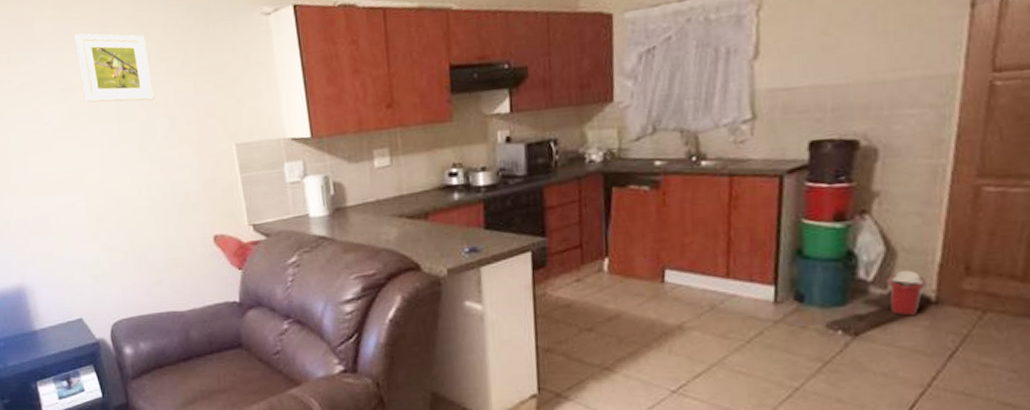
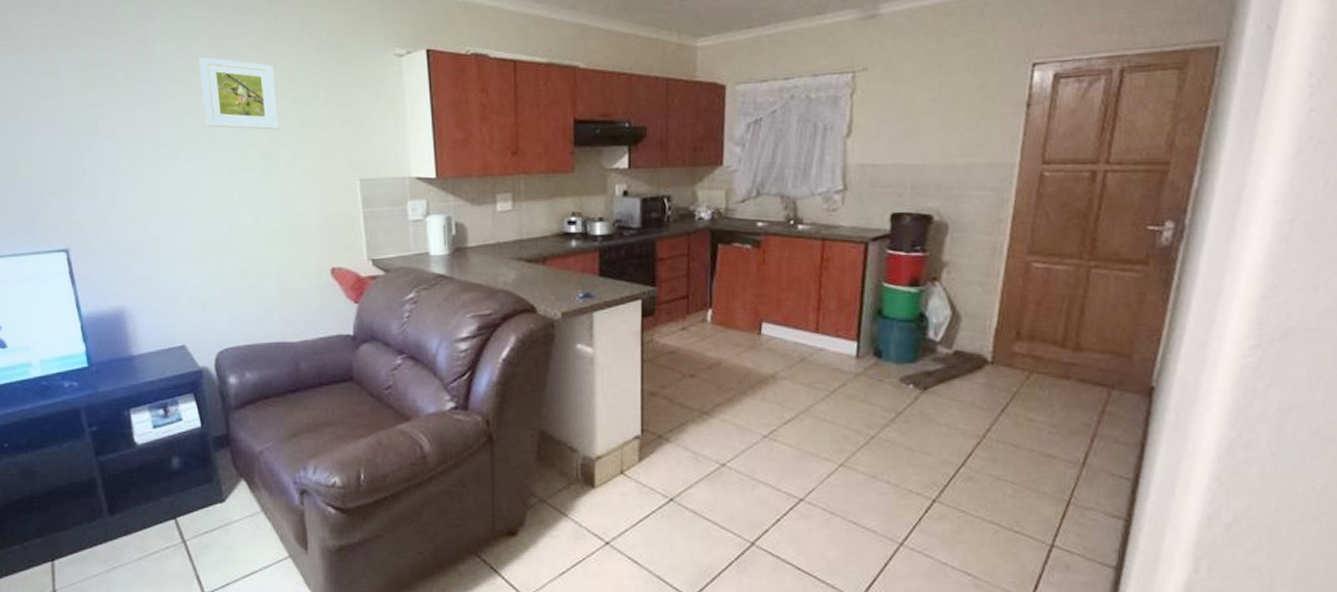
bucket: present [887,270,928,316] -> none [952,333,986,374]

